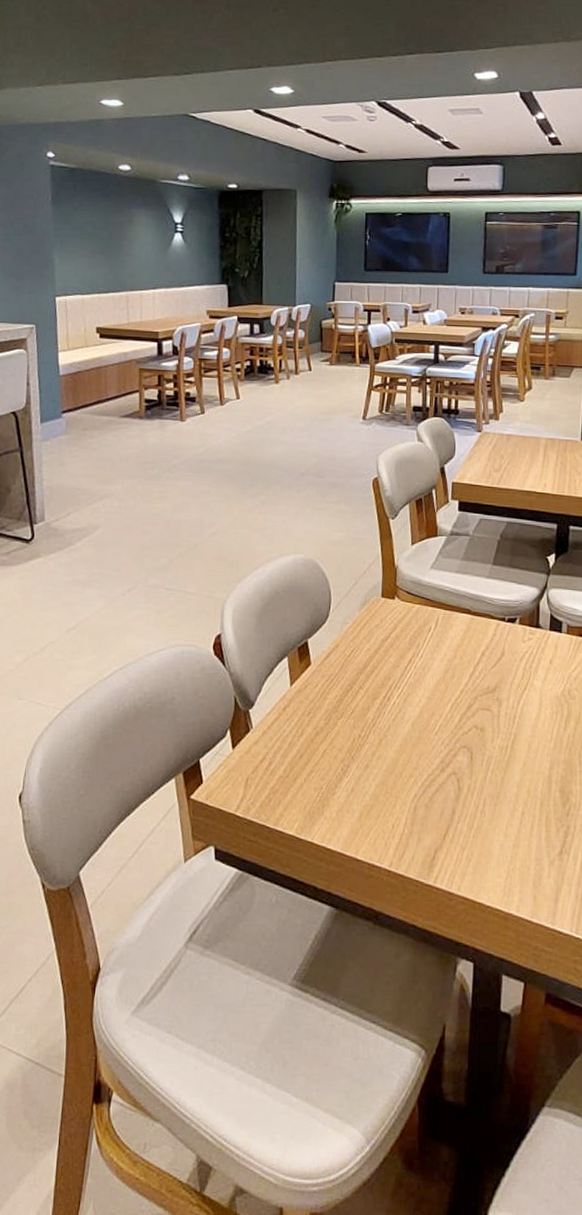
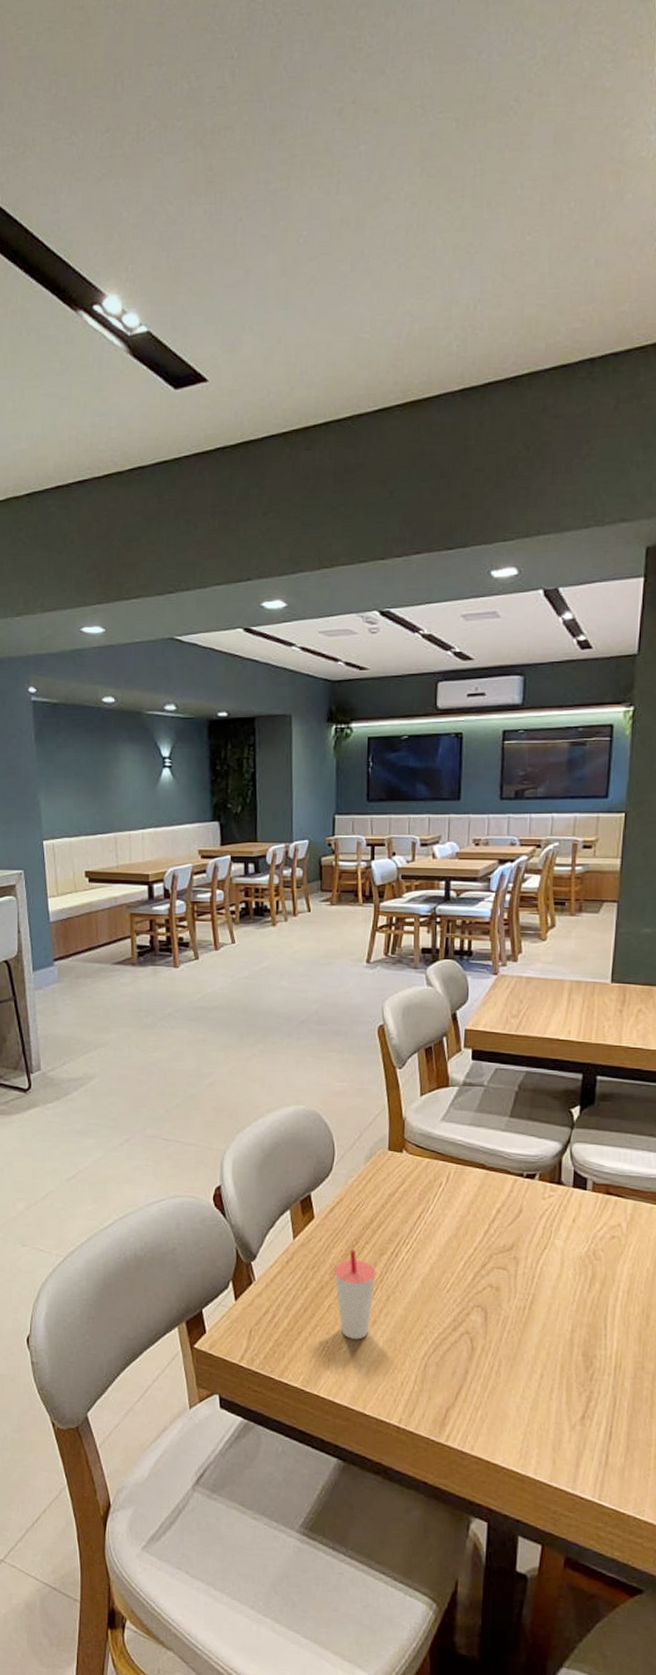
cup: none [328,695,369,784] -> present [333,1250,376,1340]

